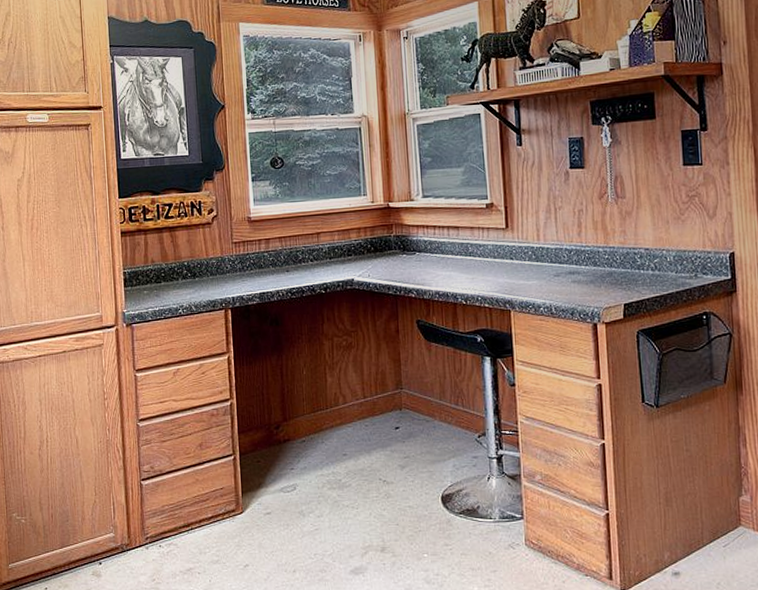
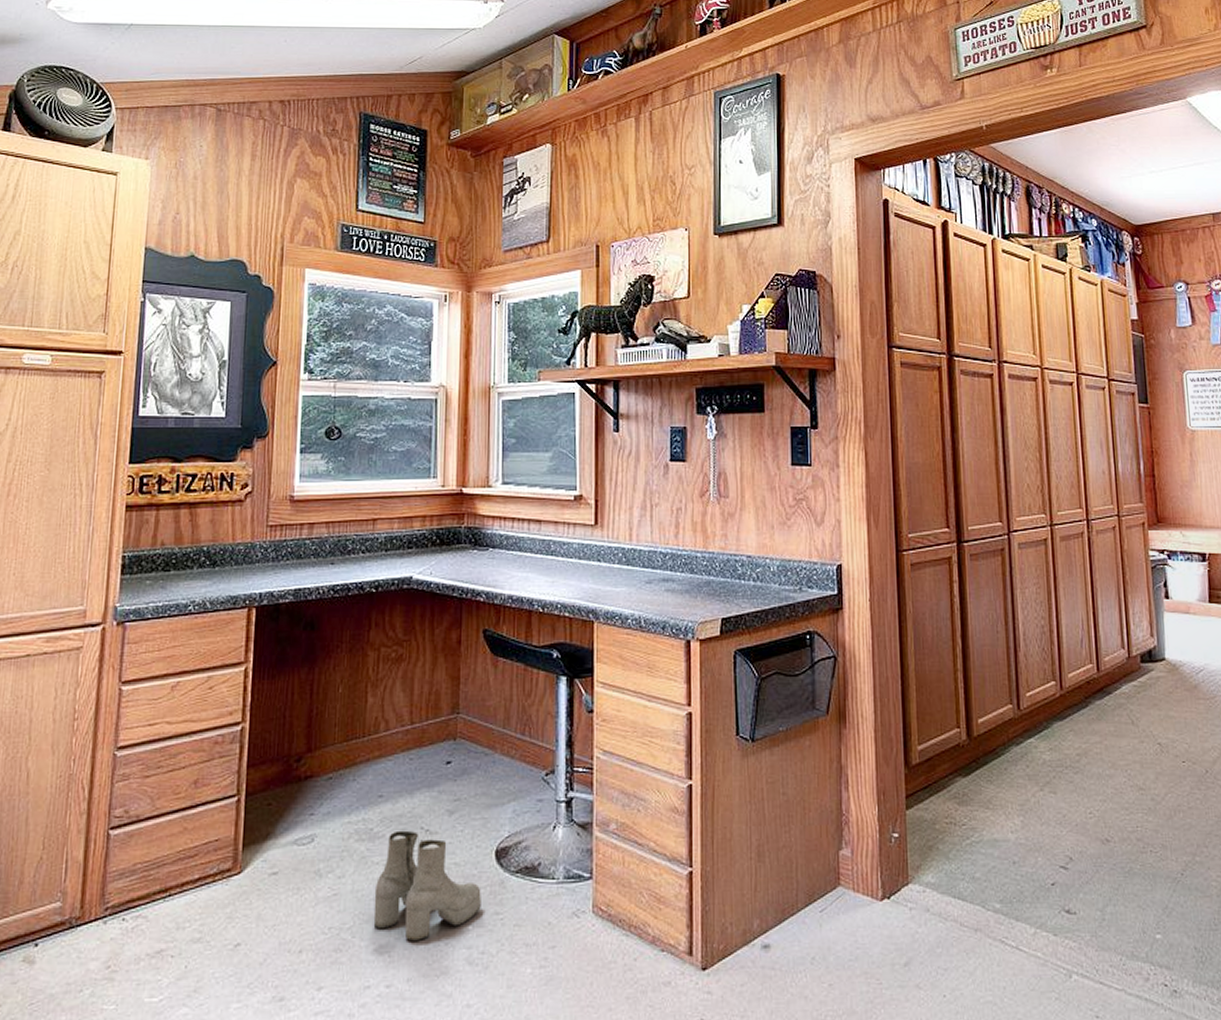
boots: none [347,481,433,565] -> present [373,830,481,941]

